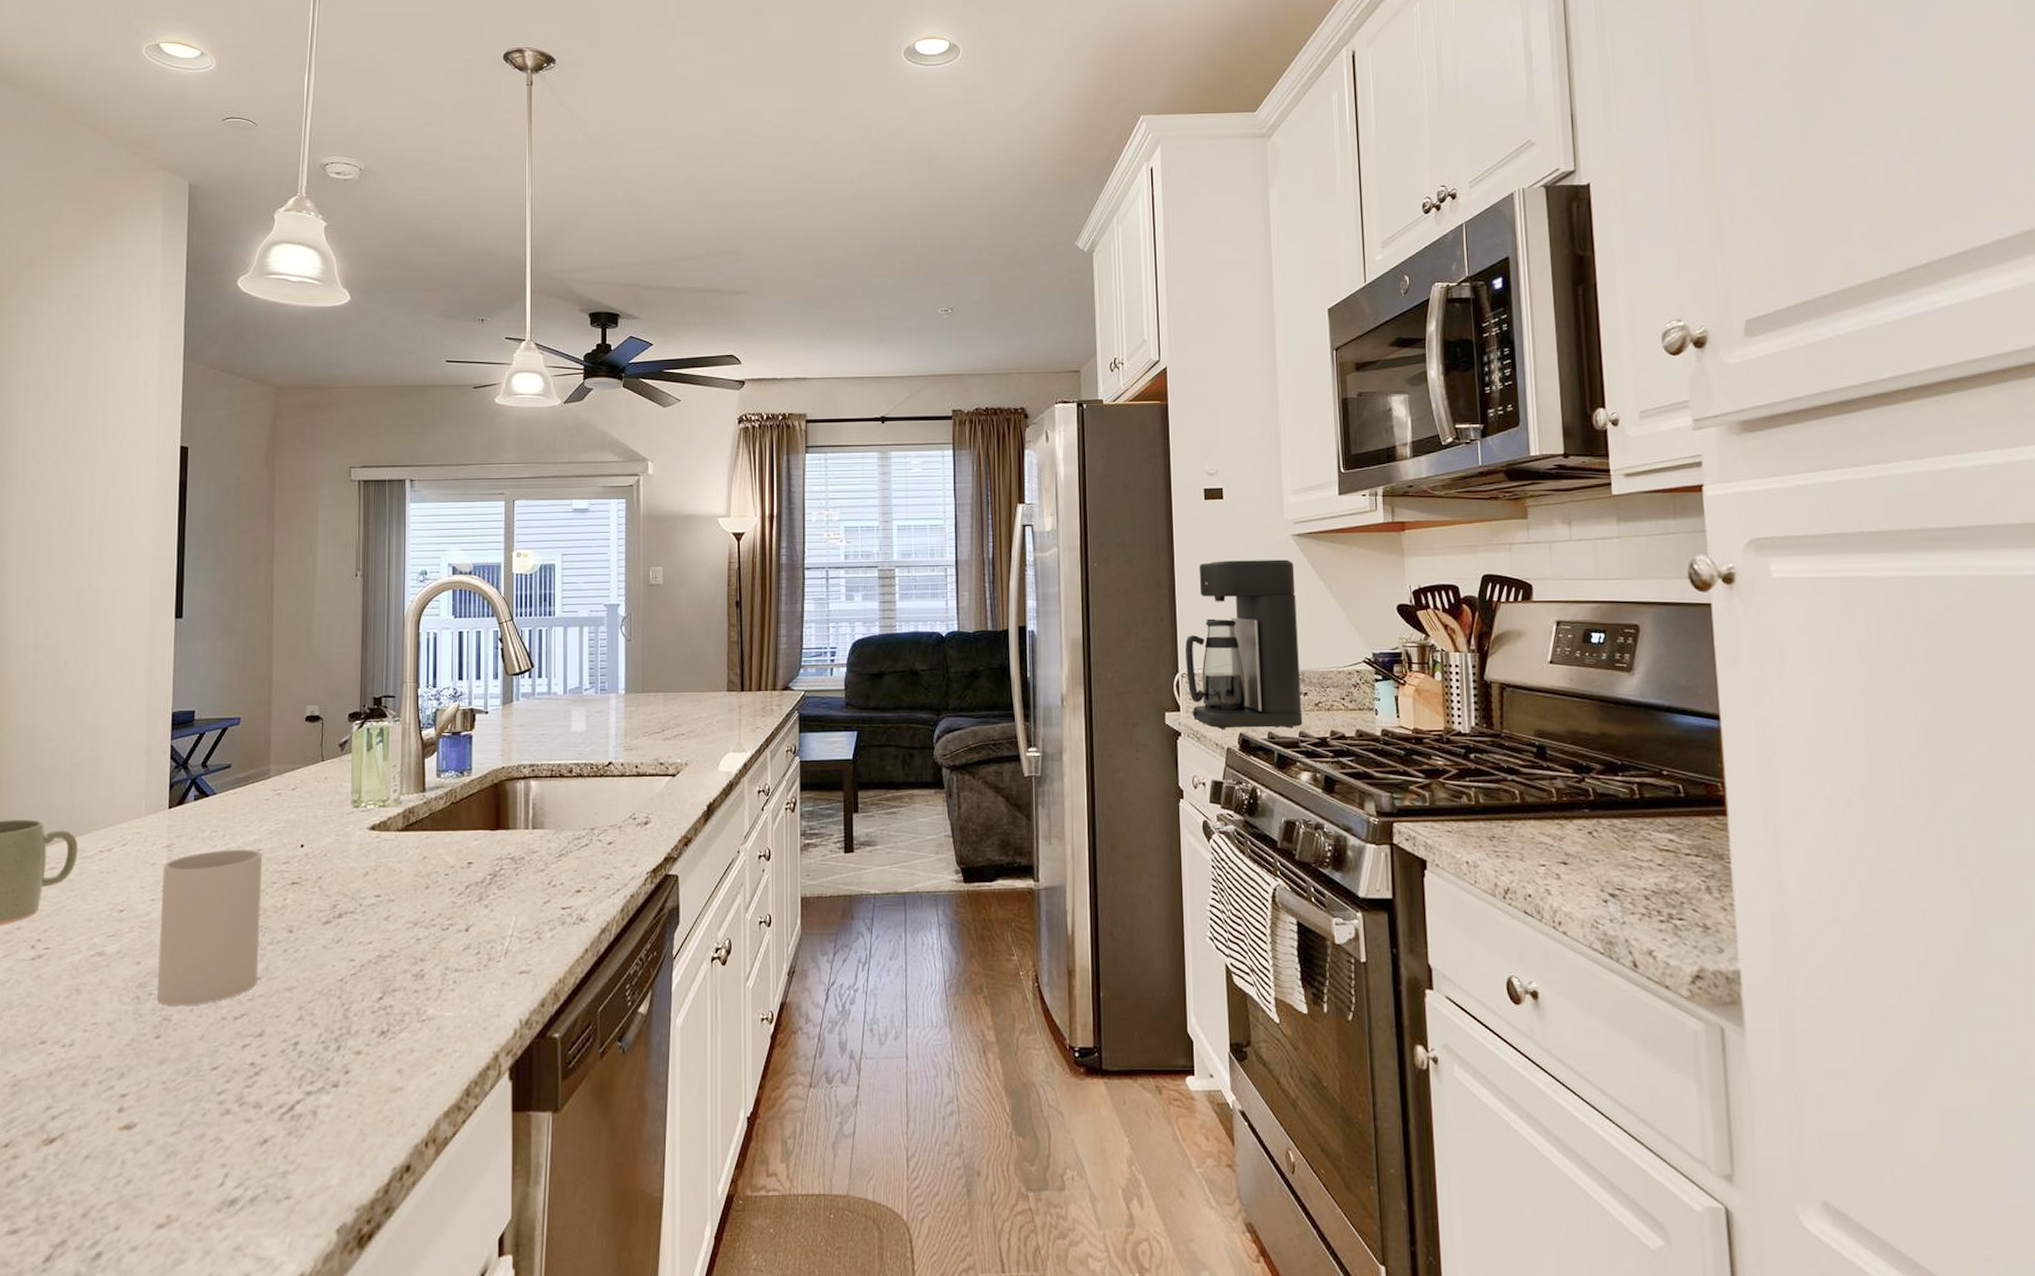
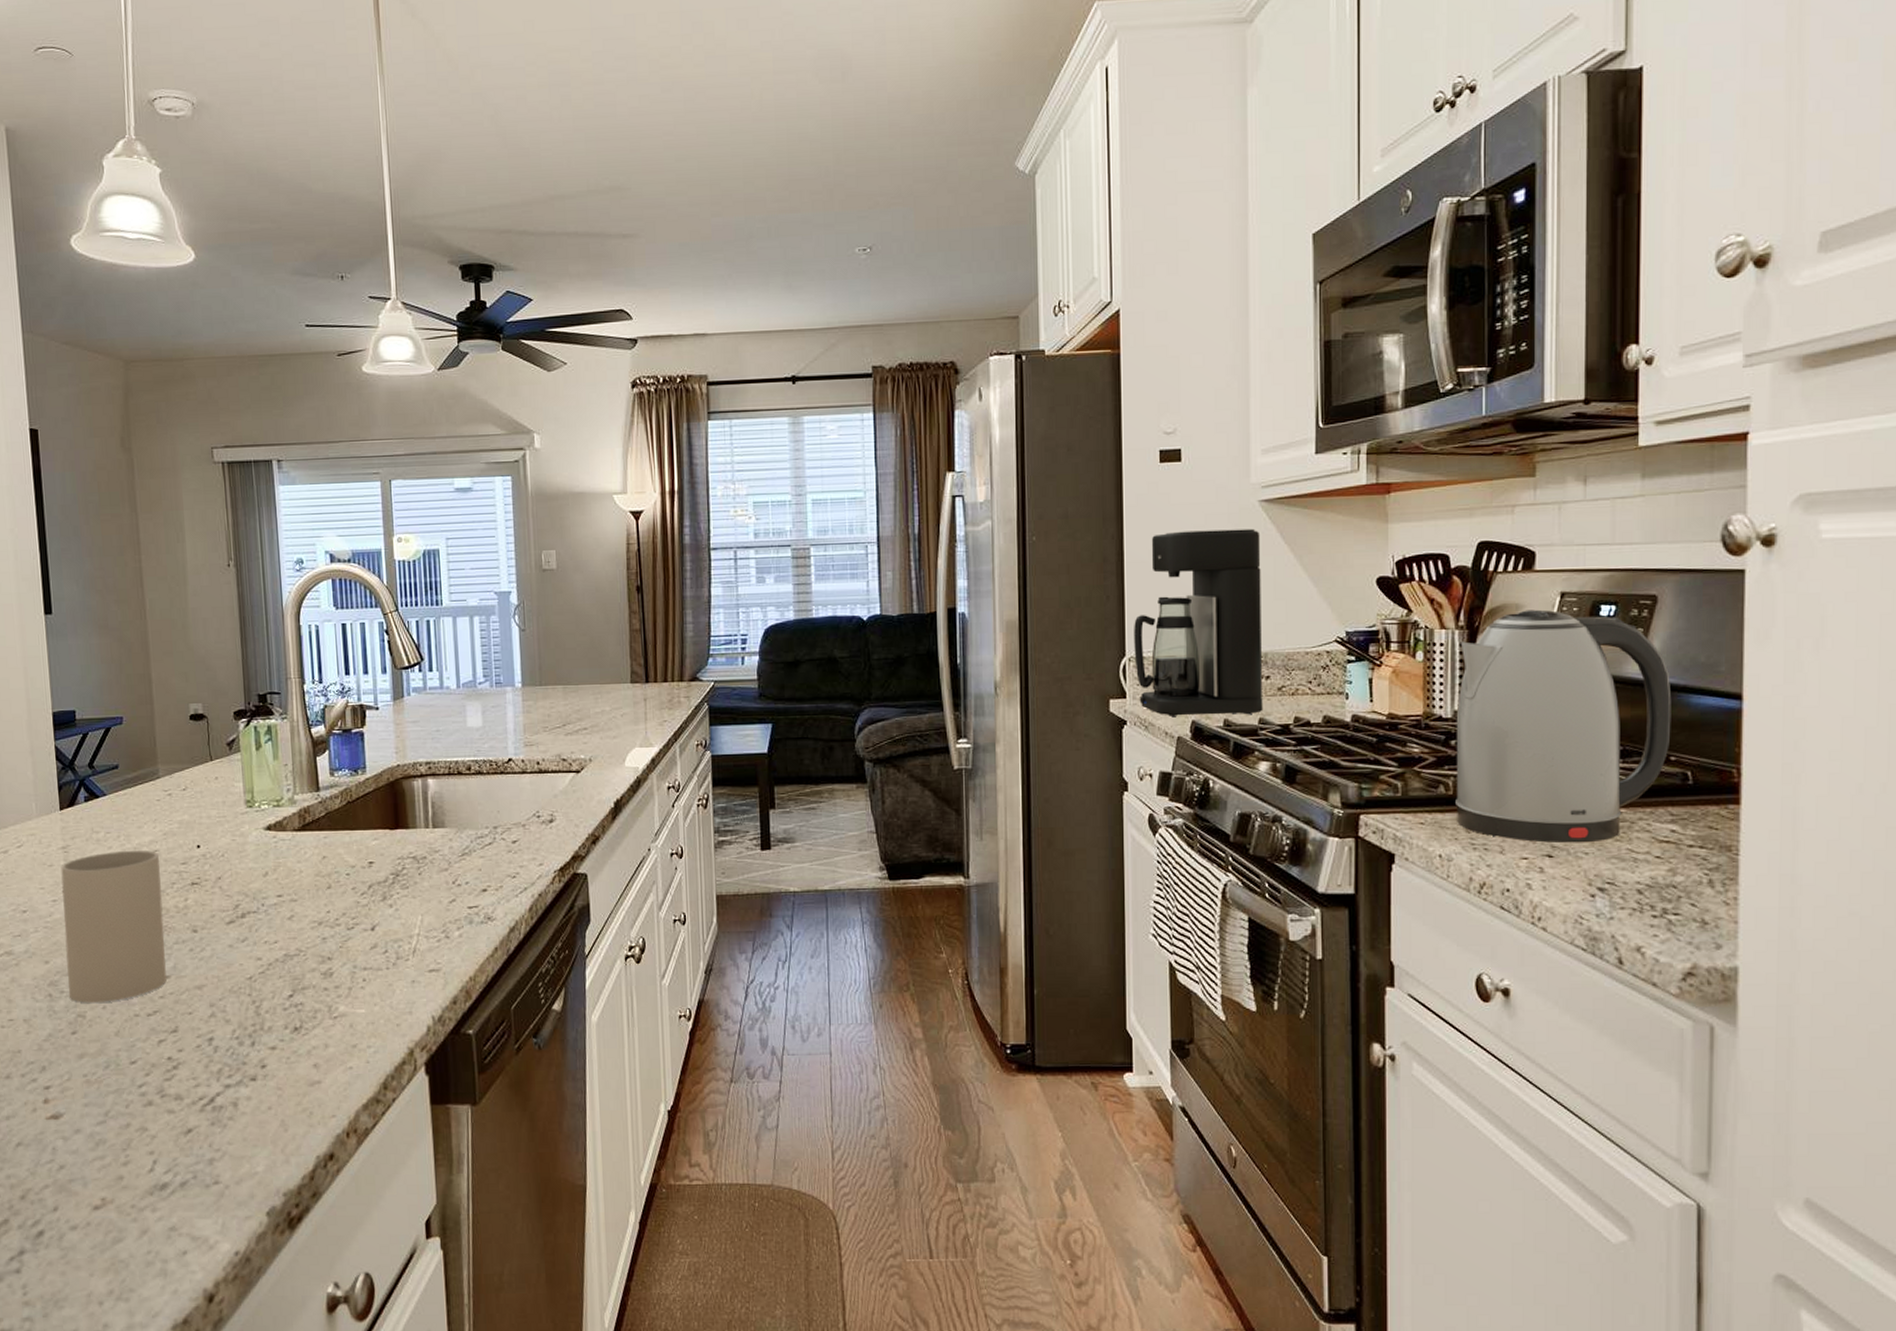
kettle: none [1473,636,1661,851] -> present [1456,609,1672,844]

